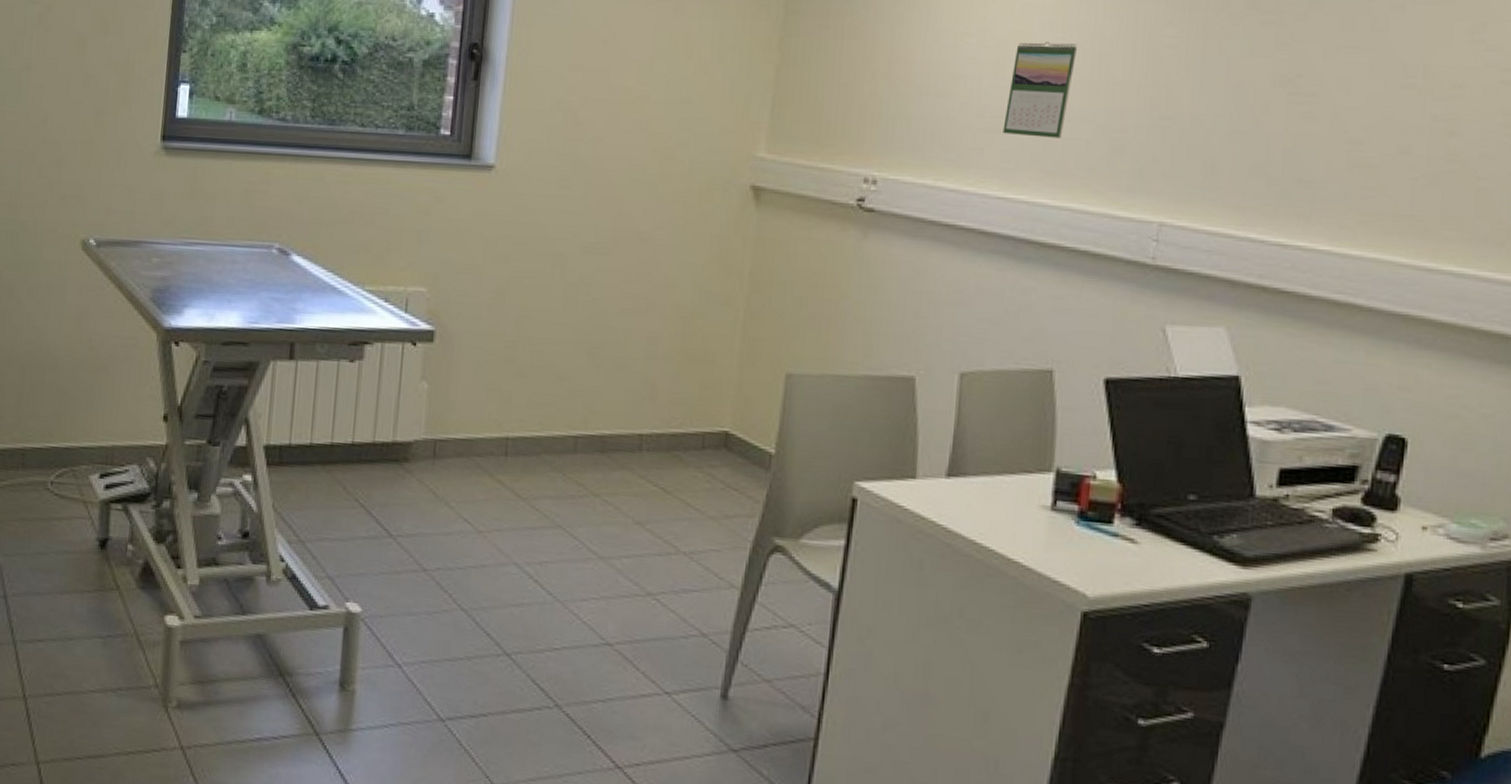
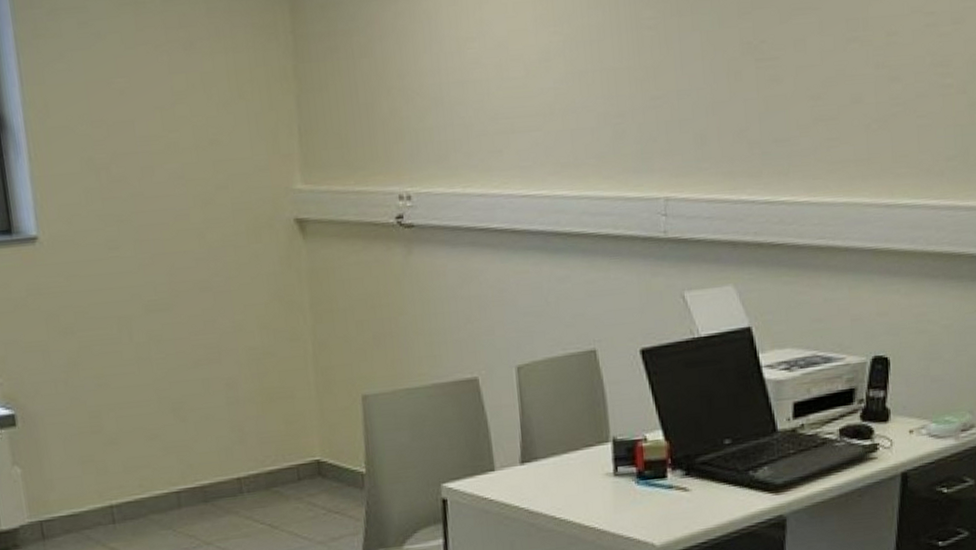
calendar: present [1003,41,1078,138] -> none [515,36,570,134]

